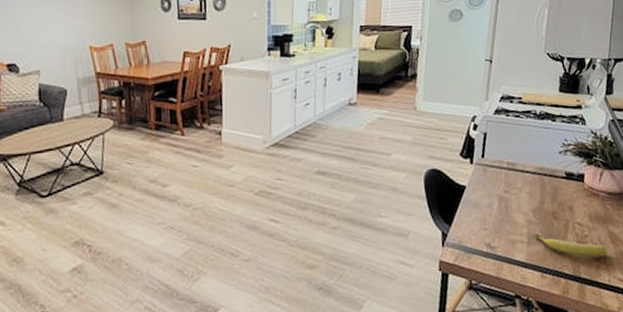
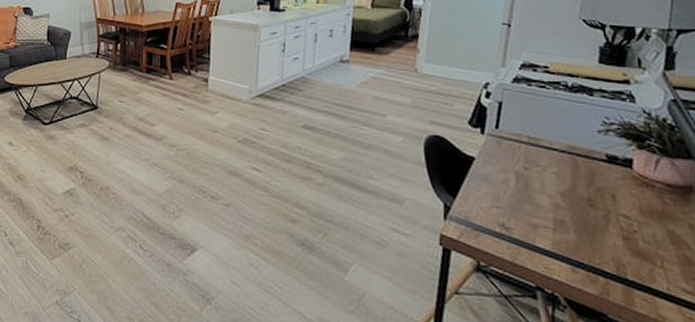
fruit: present [535,234,608,258] -> none [563,221,666,260]

